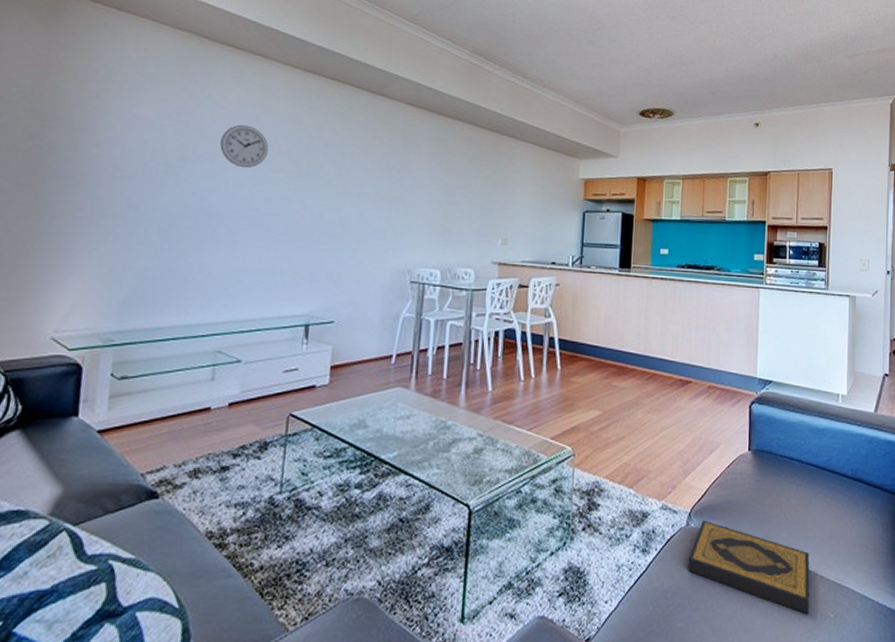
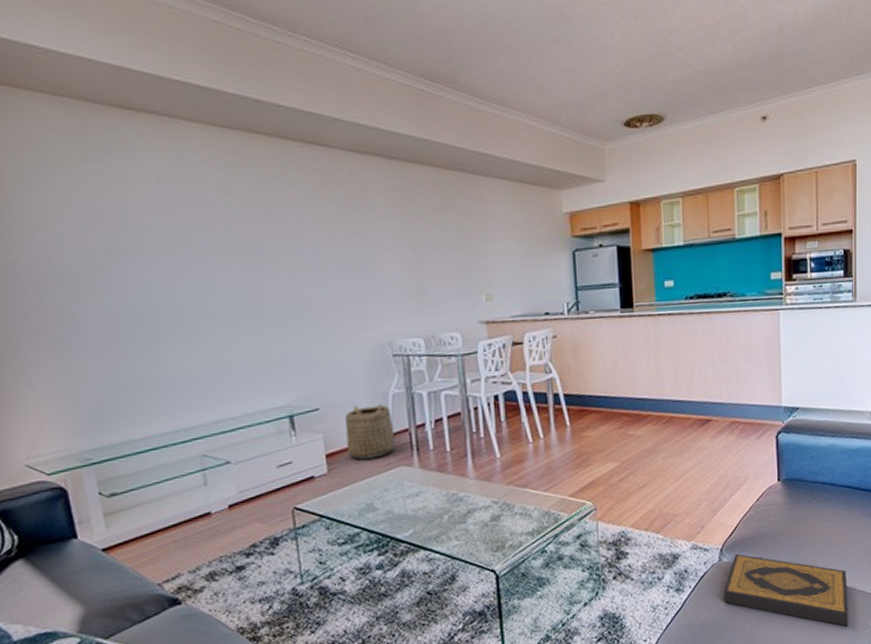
wall clock: present [220,124,269,169] -> none [146,203,204,254]
basket: none [352,322,399,376] -> present [345,404,396,460]

